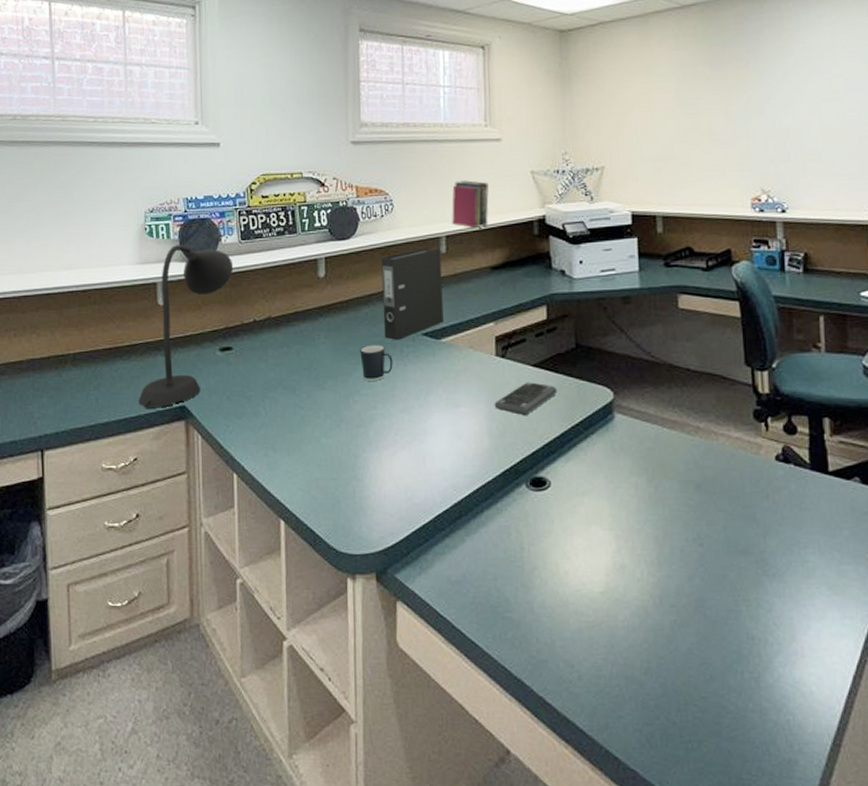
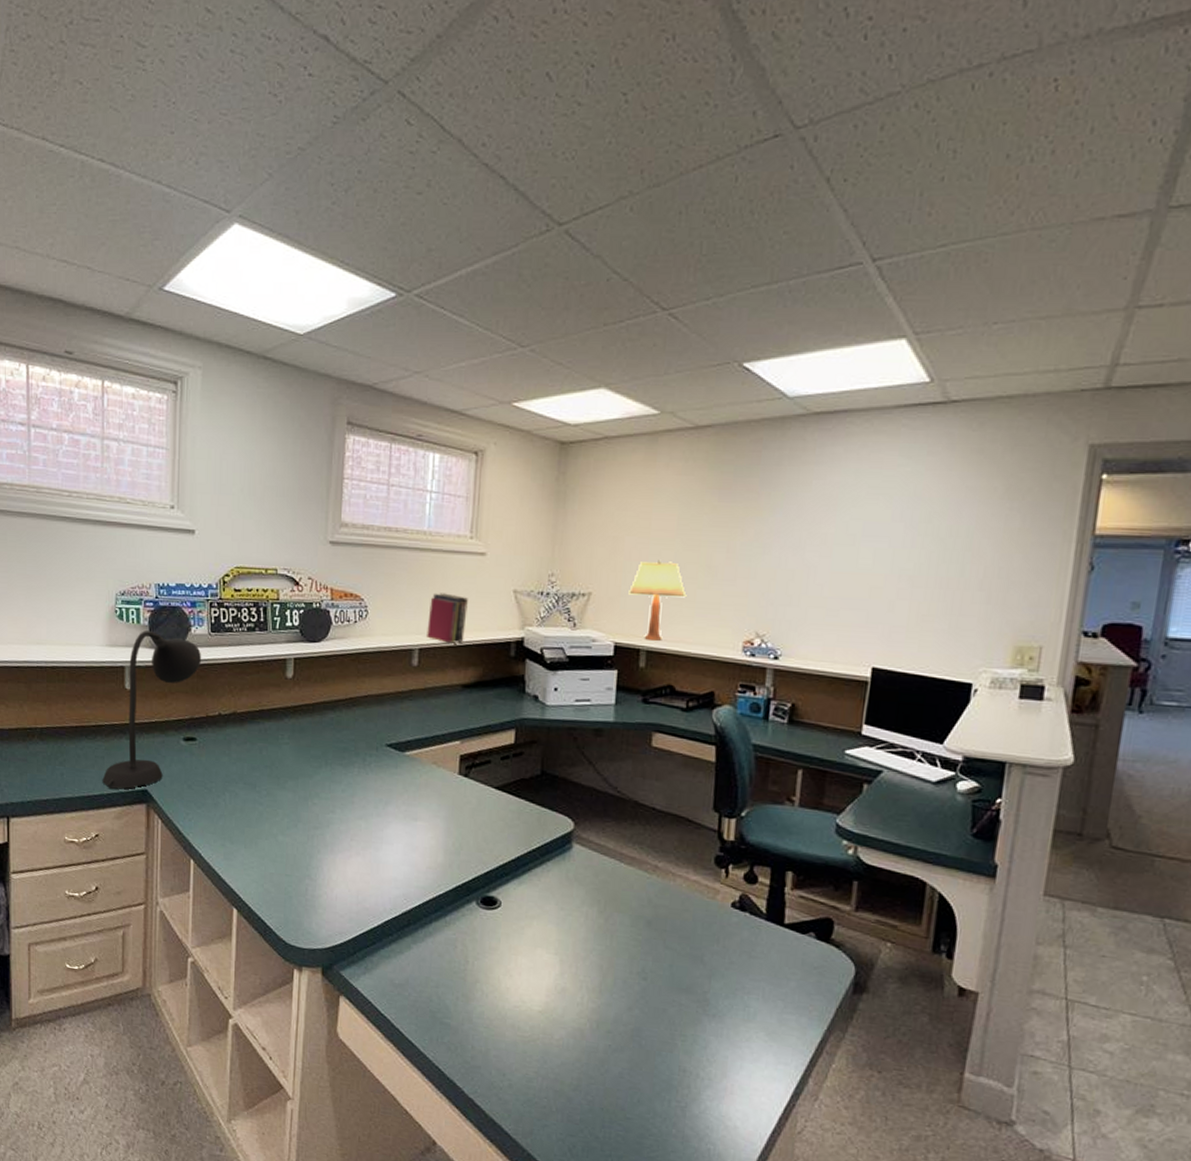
mug: present [360,344,393,382] -> none [322,750,355,787]
binder: present [381,247,444,340] -> none [348,658,413,748]
calculator: present [494,382,557,415] -> none [452,803,518,835]
table lamp: none [640,130,692,207] -> present [630,559,685,642]

